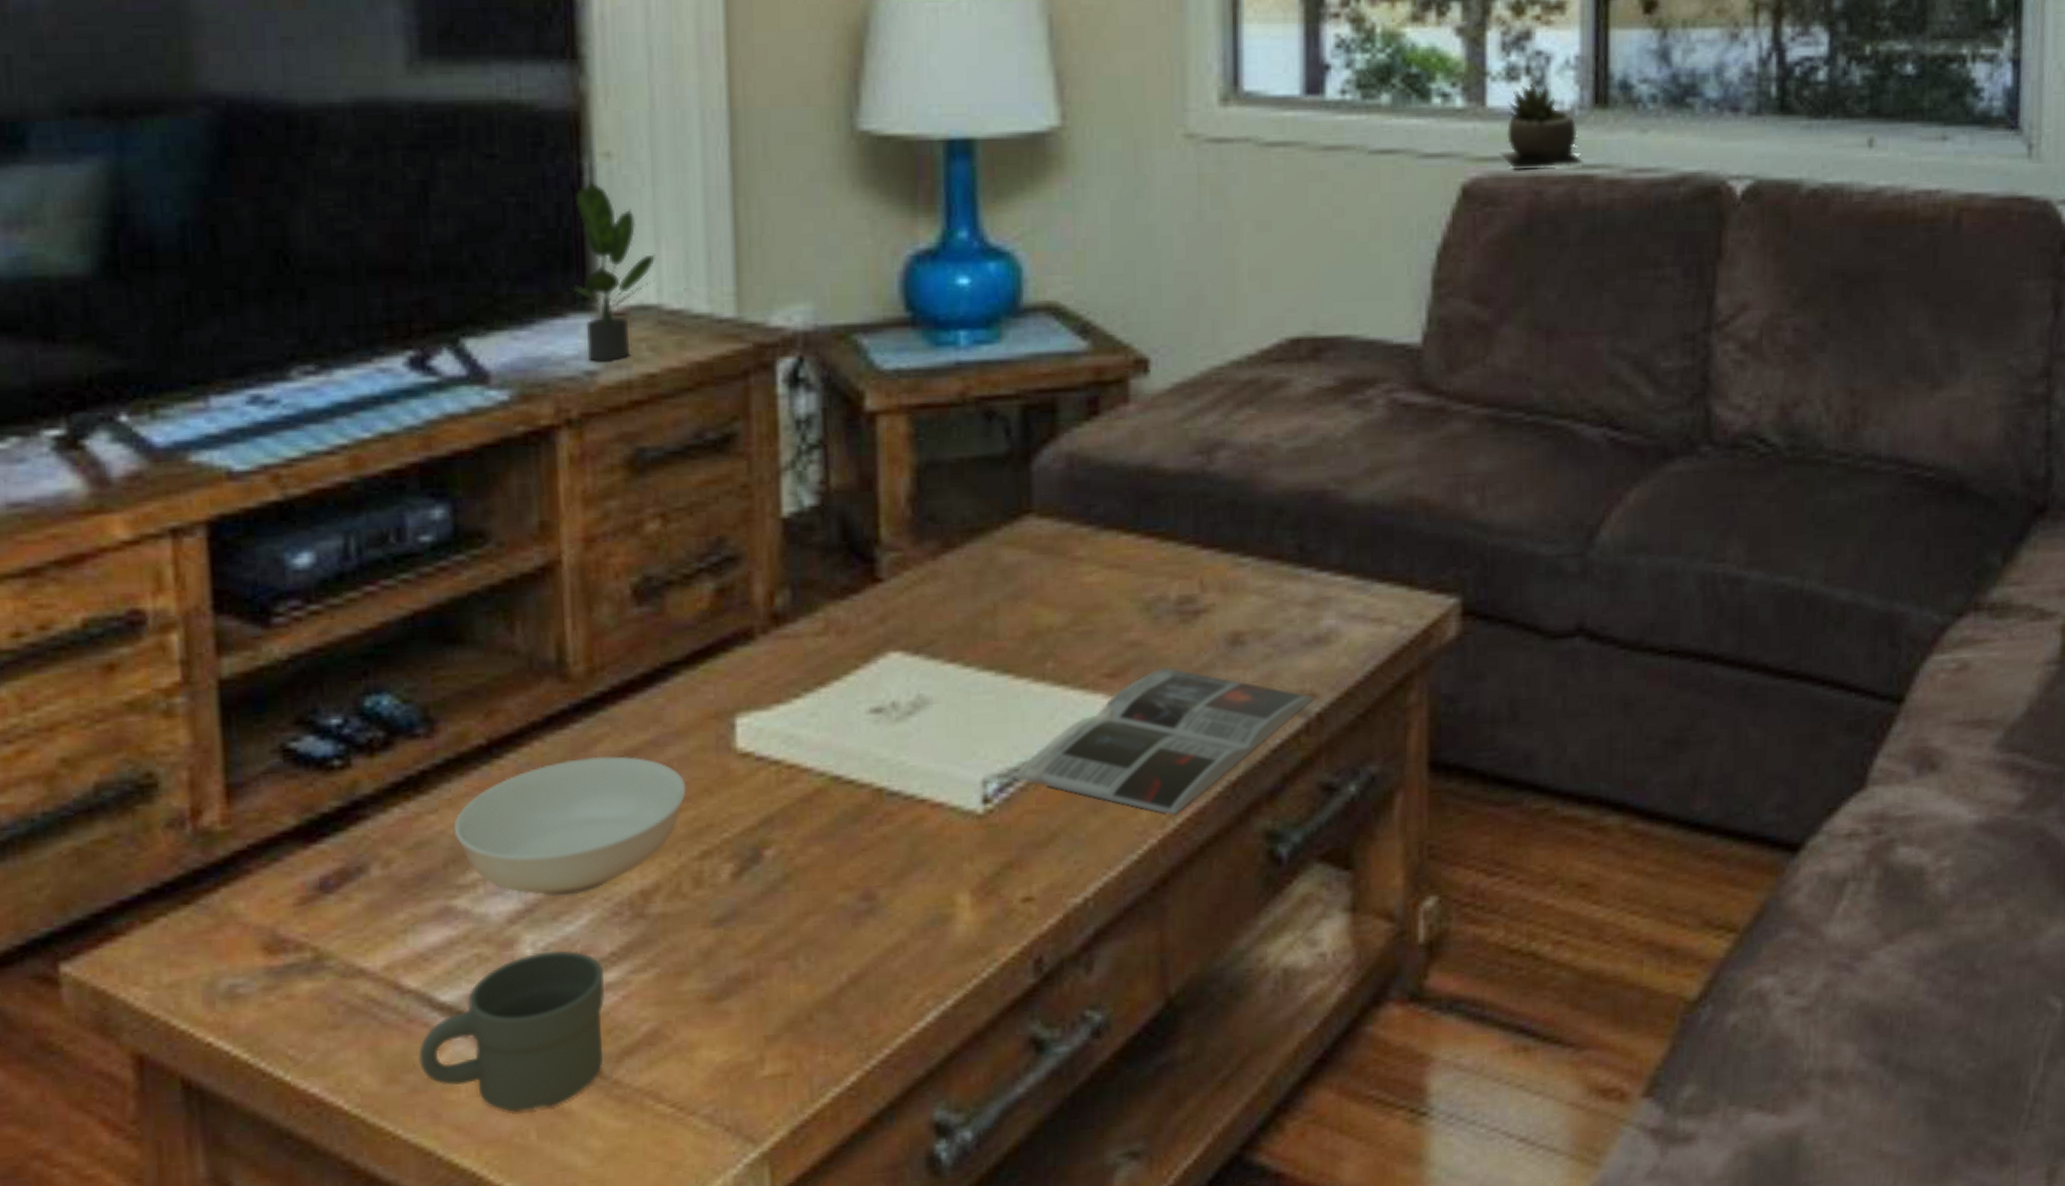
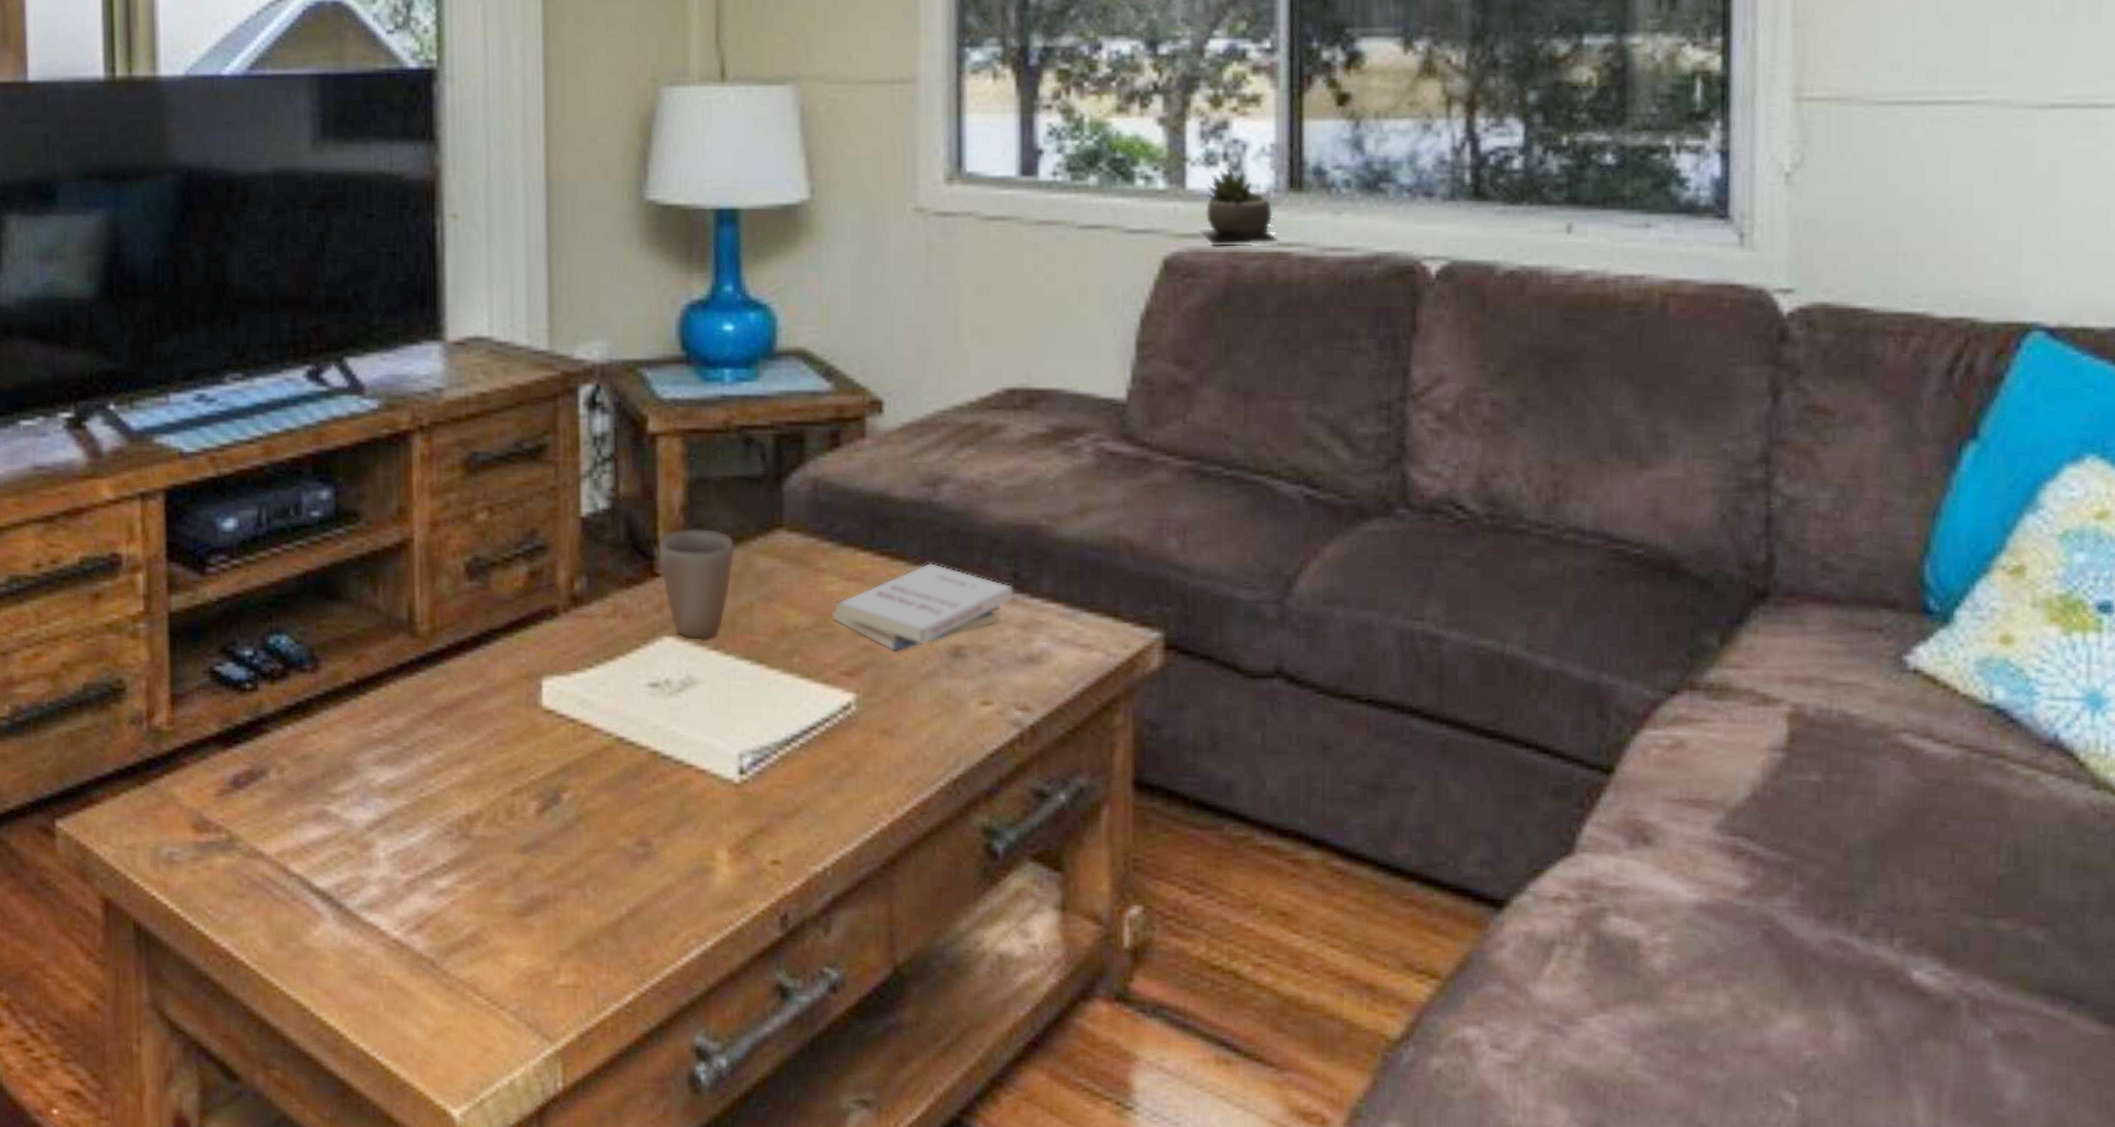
mug: present [419,950,605,1112] -> none [300,856,438,986]
bowl: present [453,755,687,896] -> none [329,700,503,813]
potted plant: present [570,180,655,362] -> none [424,236,488,381]
cup: none [880,521,974,653] -> present [658,529,735,640]
magazine: present [1015,667,1314,816] -> none [766,671,1027,803]
books: none [1091,541,1298,645] -> present [832,563,1013,652]

